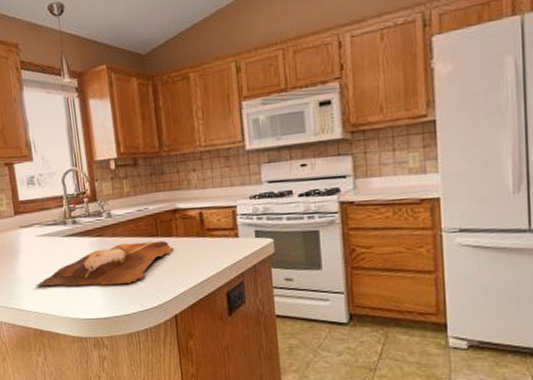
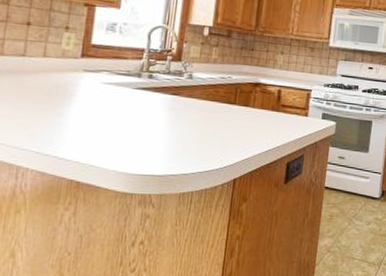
cutting board: present [35,240,174,287] -> none [85,105,248,145]

